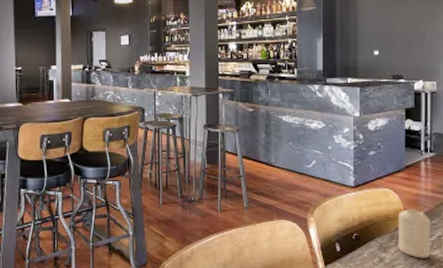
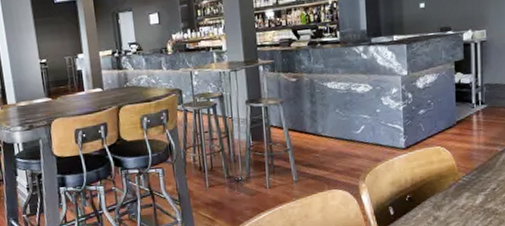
candle: present [398,208,430,258] -> none [451,163,485,213]

